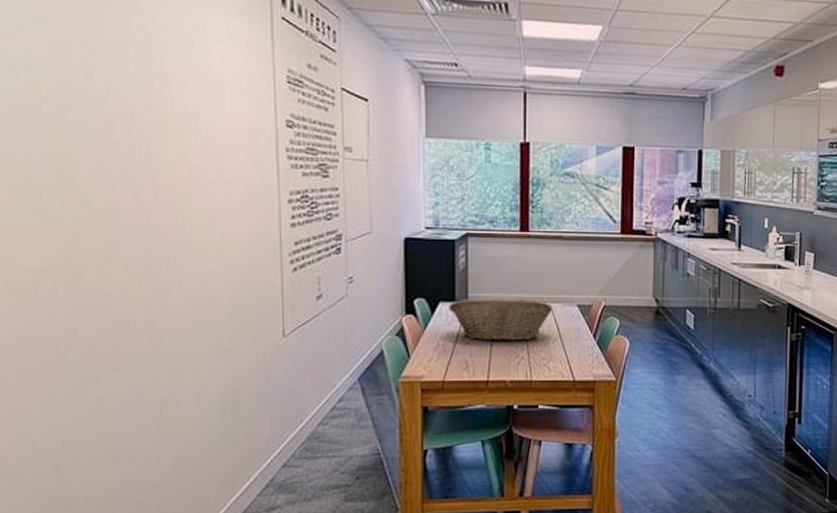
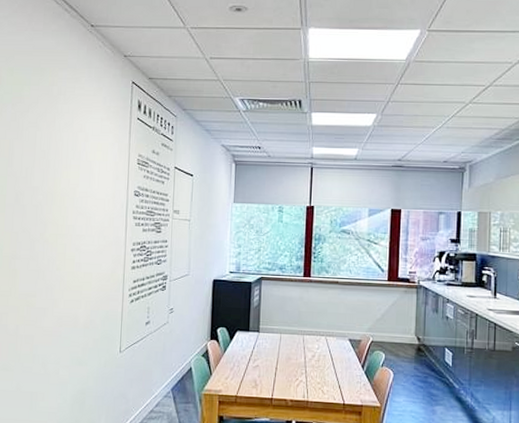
fruit basket: present [449,298,552,341] -> none [244,329,327,367]

